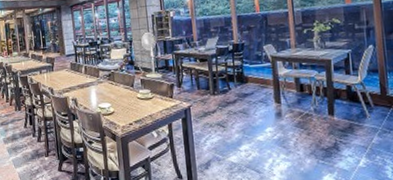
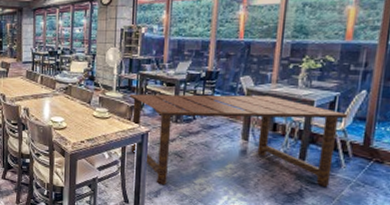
dining table: none [168,60,362,156] -> present [129,93,348,187]

